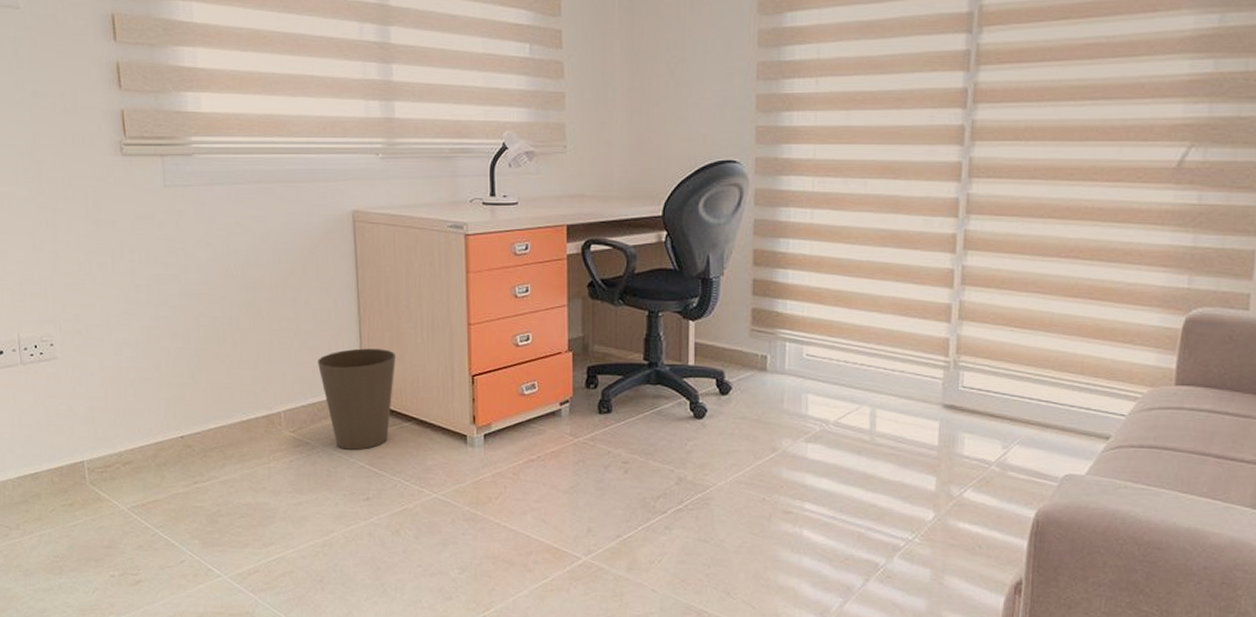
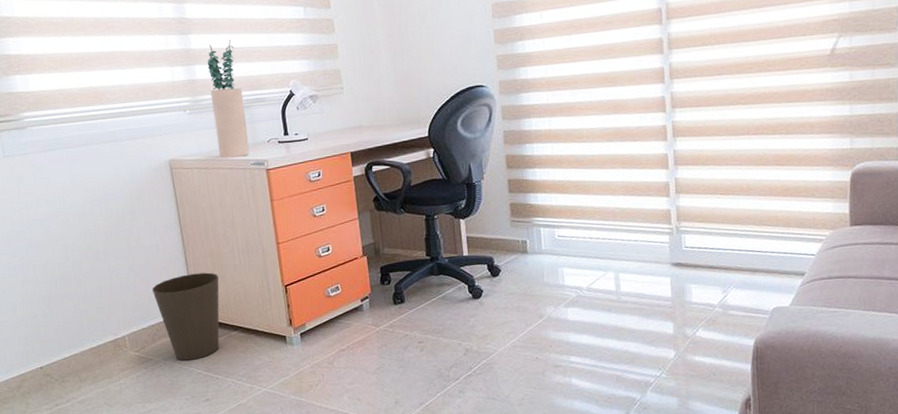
vase: none [409,74,448,216] -> present [207,39,250,159]

